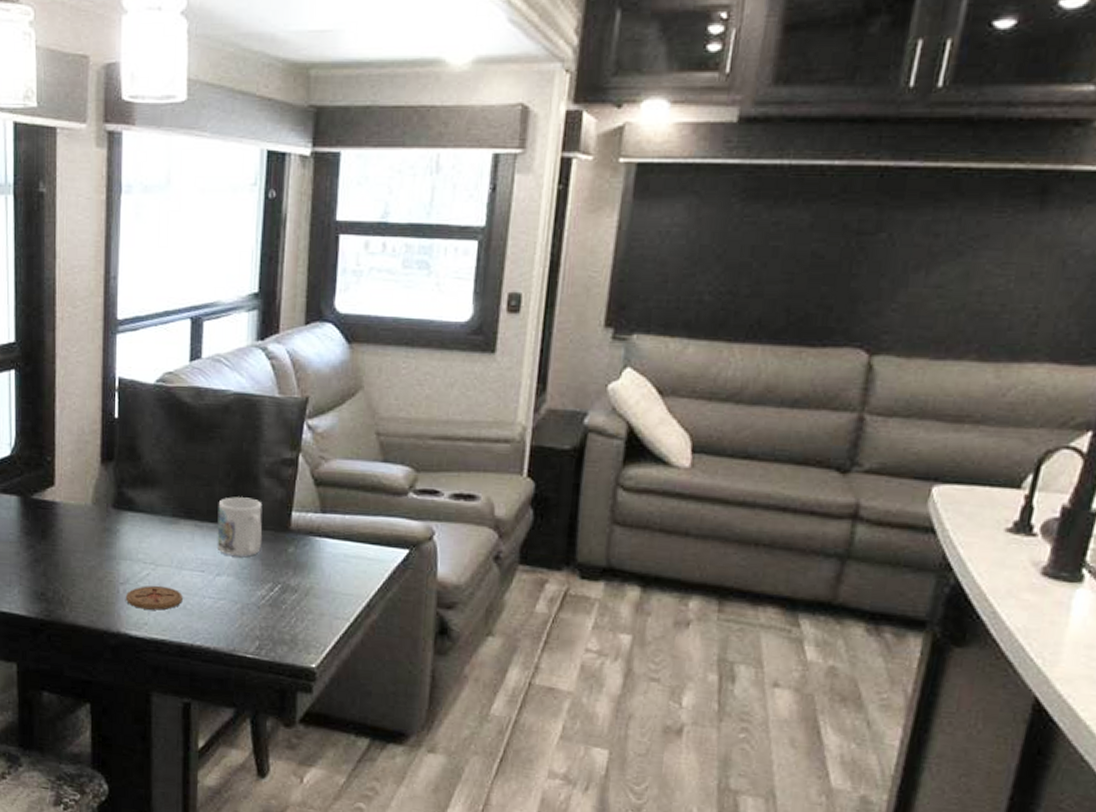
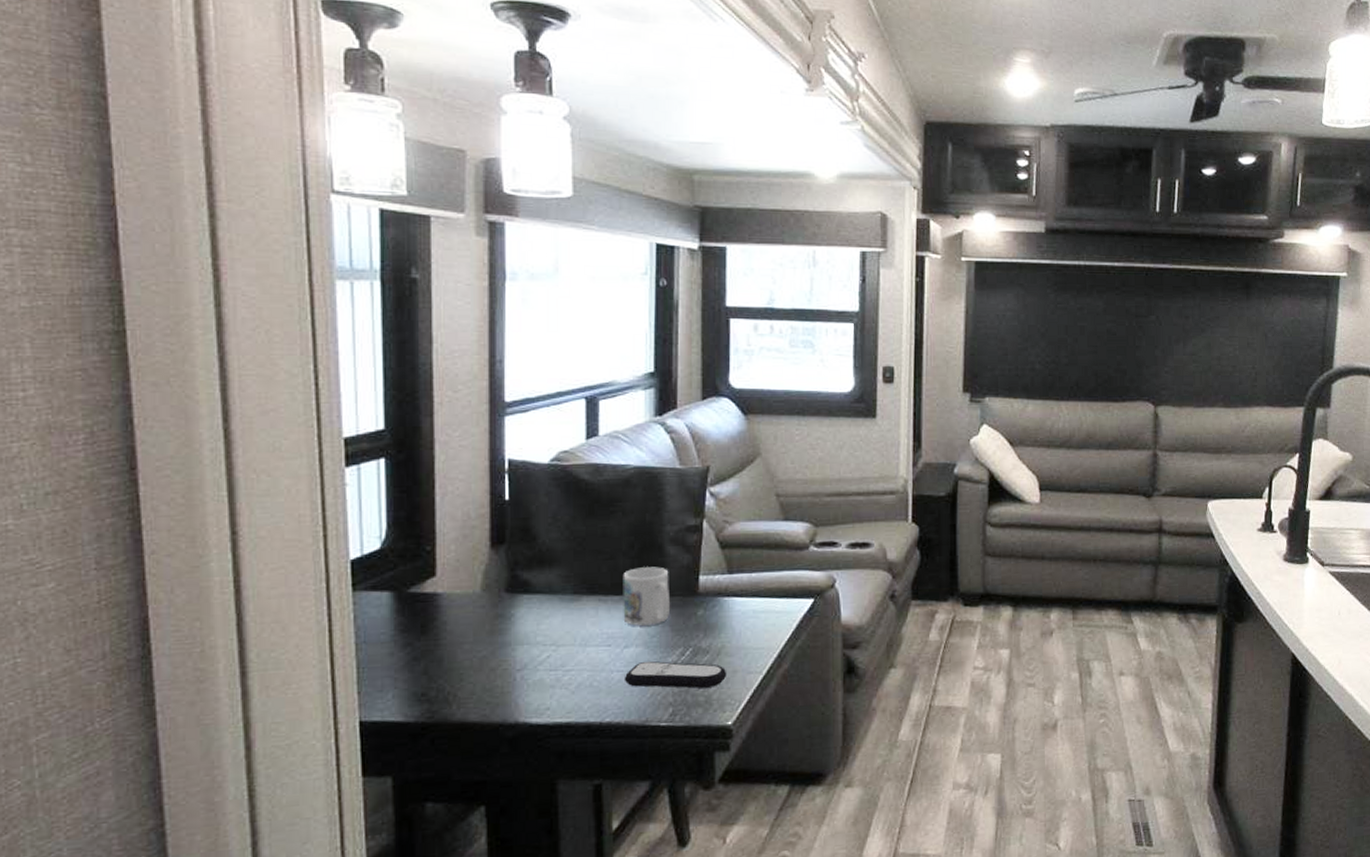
coaster: present [126,585,183,610] -> none [524,666,588,694]
remote control: none [215,591,314,627] -> present [624,660,727,689]

